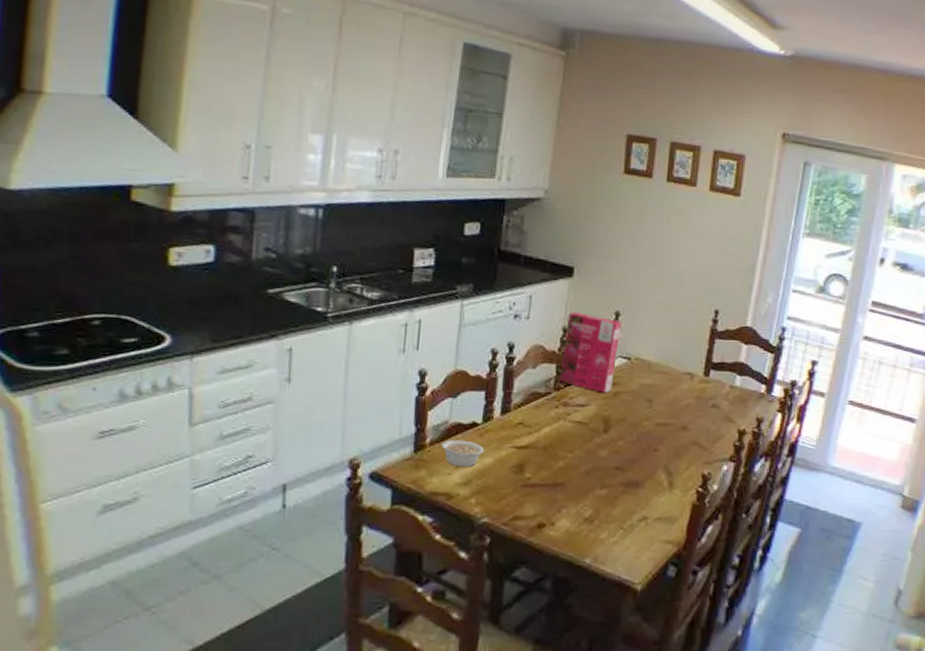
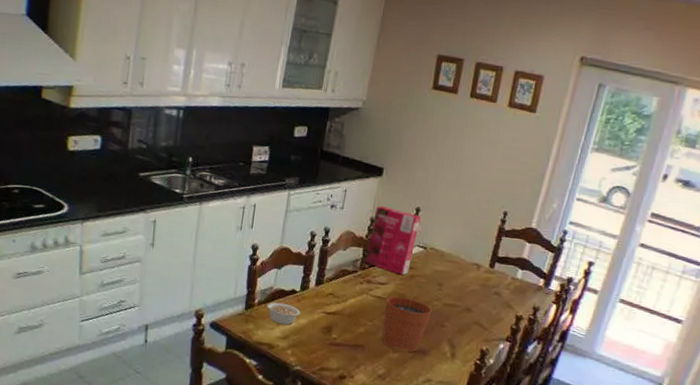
plant pot: none [586,402,643,486] -> present [382,284,433,352]

